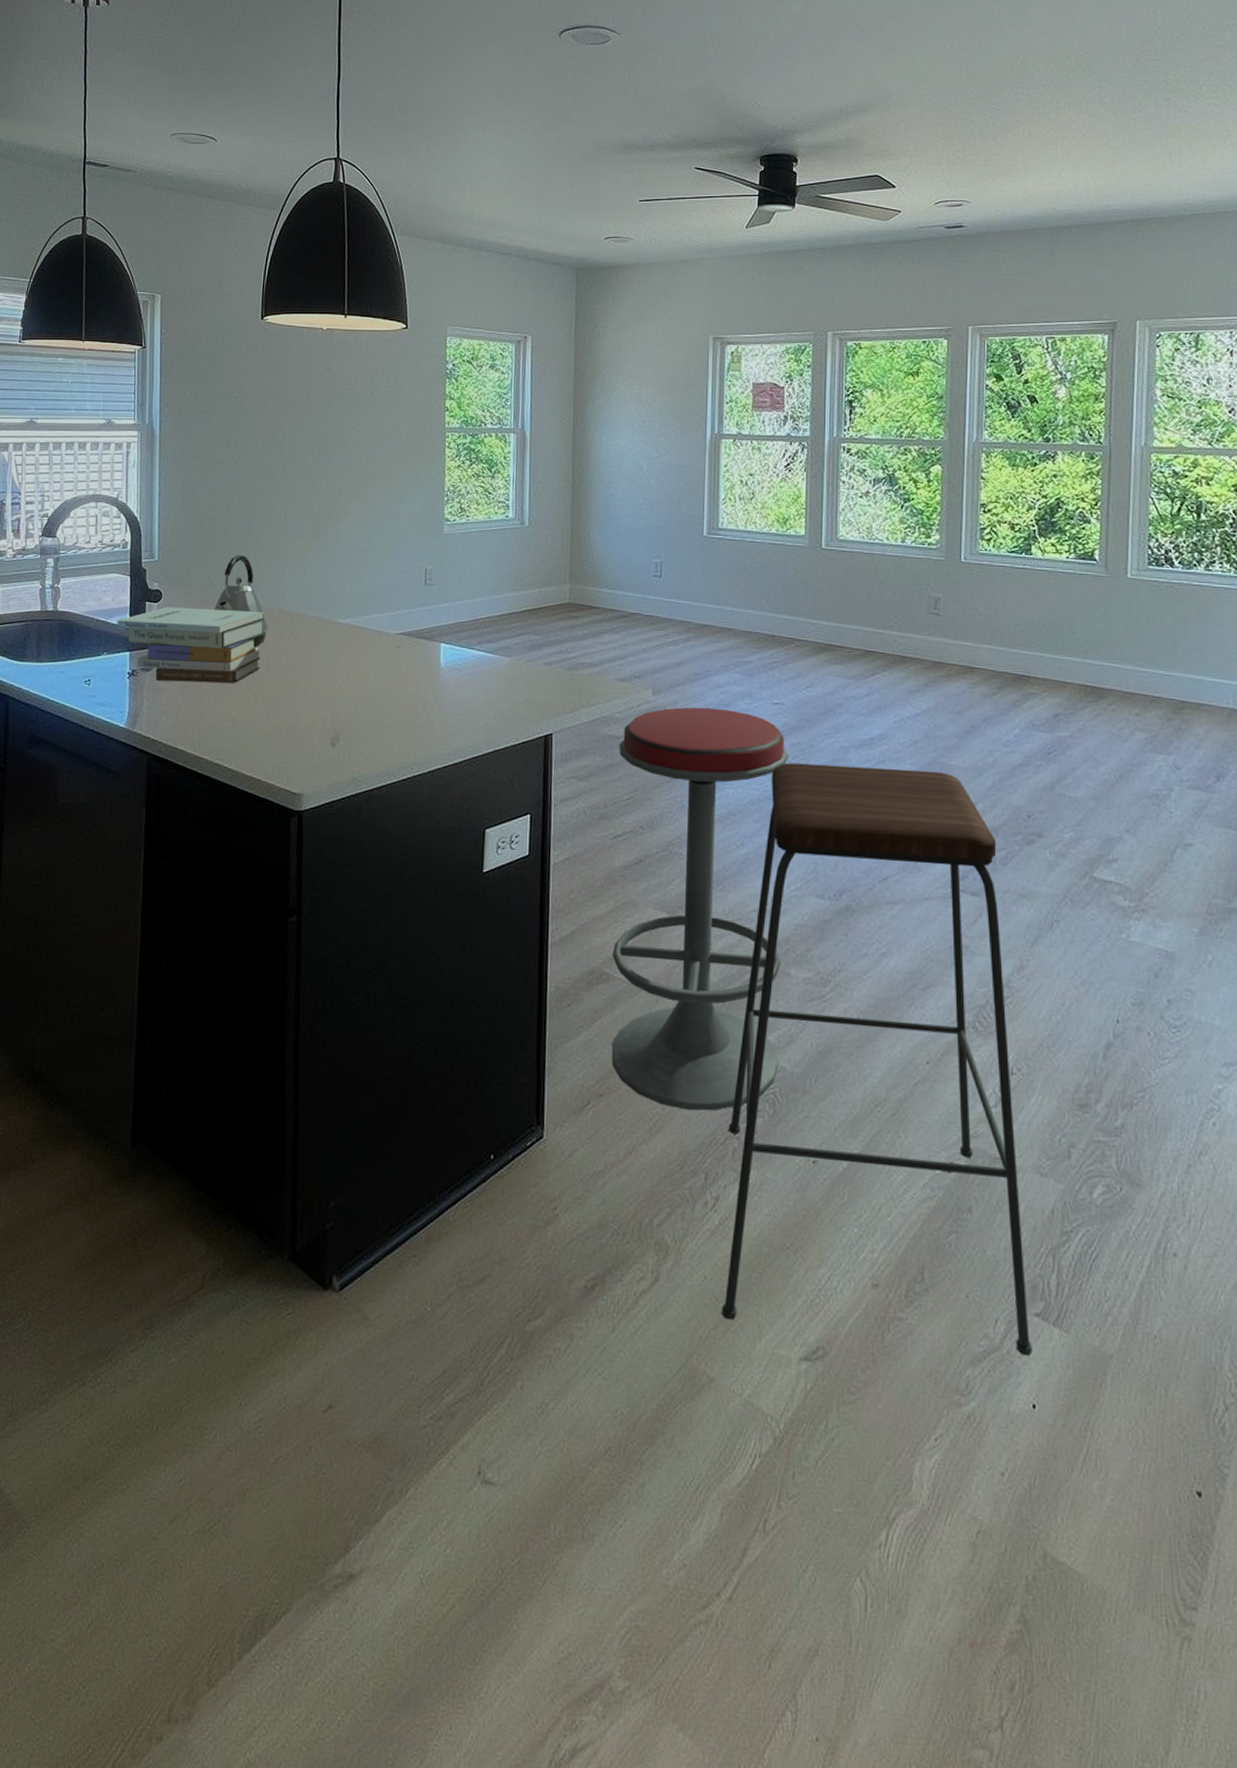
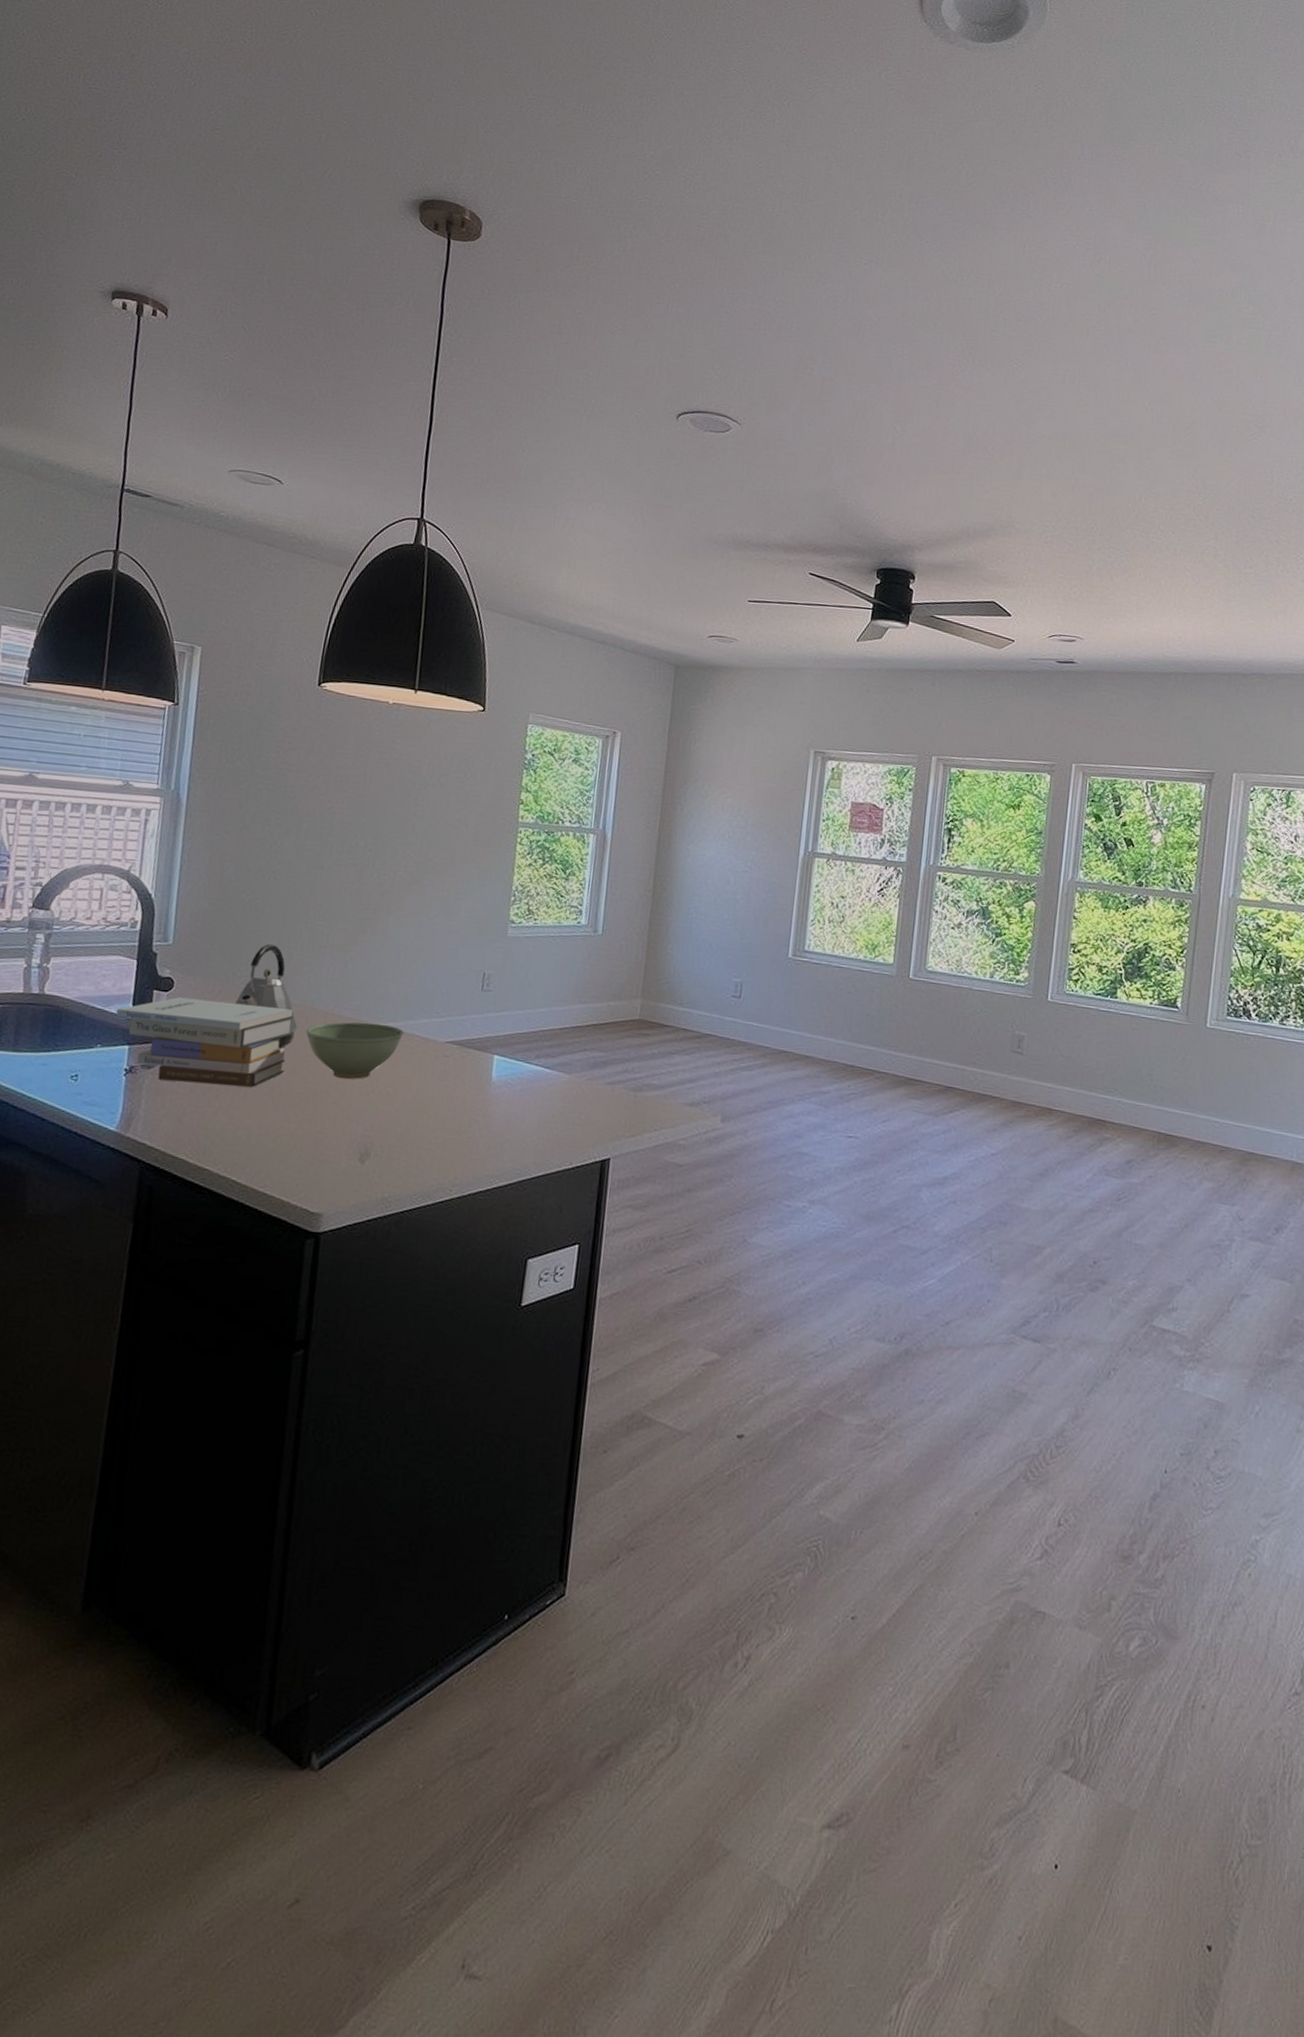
bowl: none [276,620,360,672] -> present [306,1022,404,1080]
bar stool: present [611,707,789,1111] -> none [646,1136,859,1565]
bar stool: present [722,762,1032,1355] -> none [744,1199,1062,1814]

